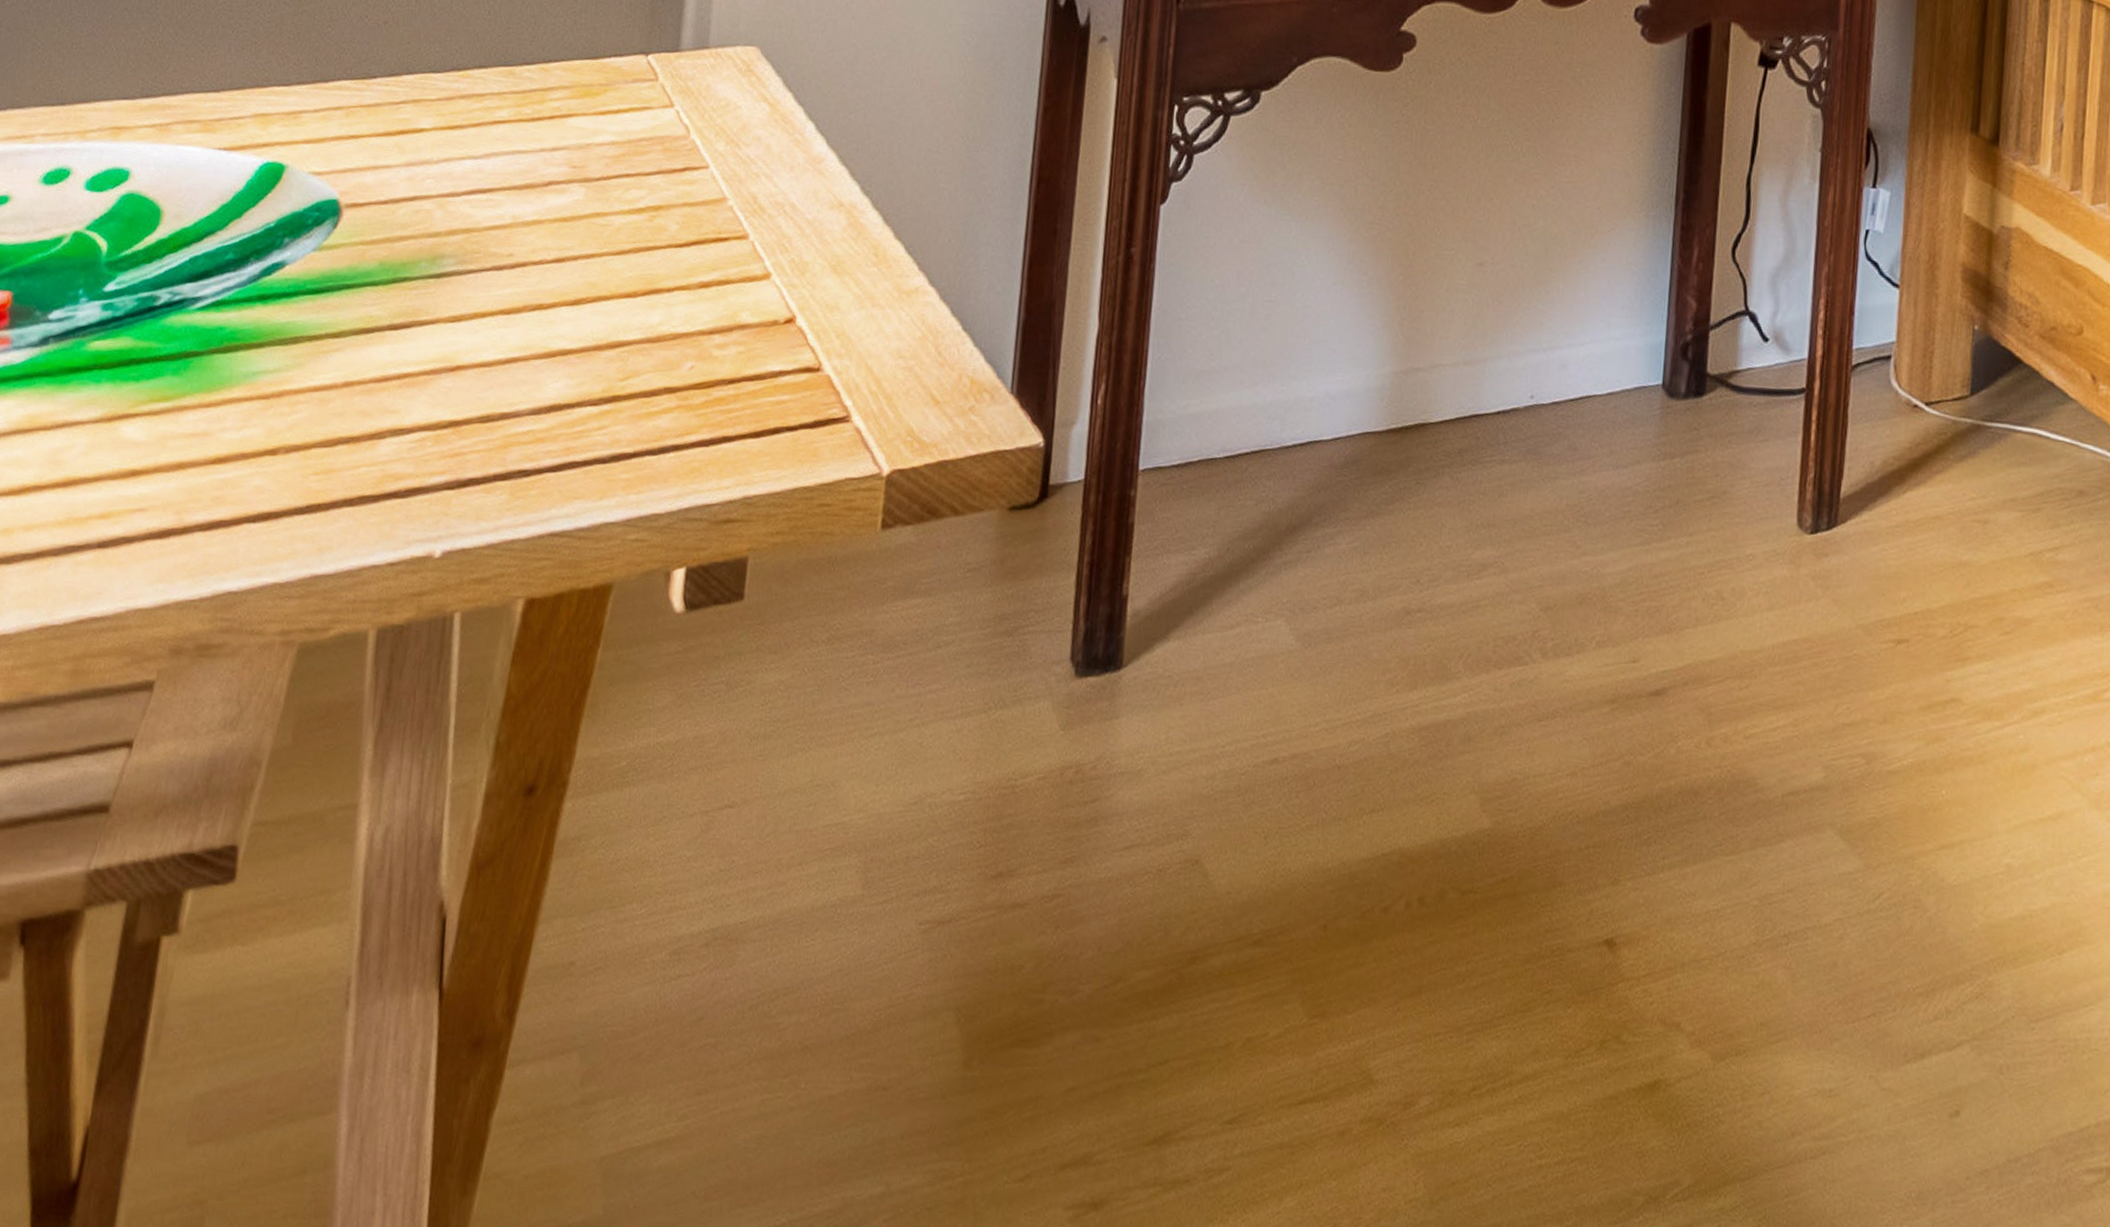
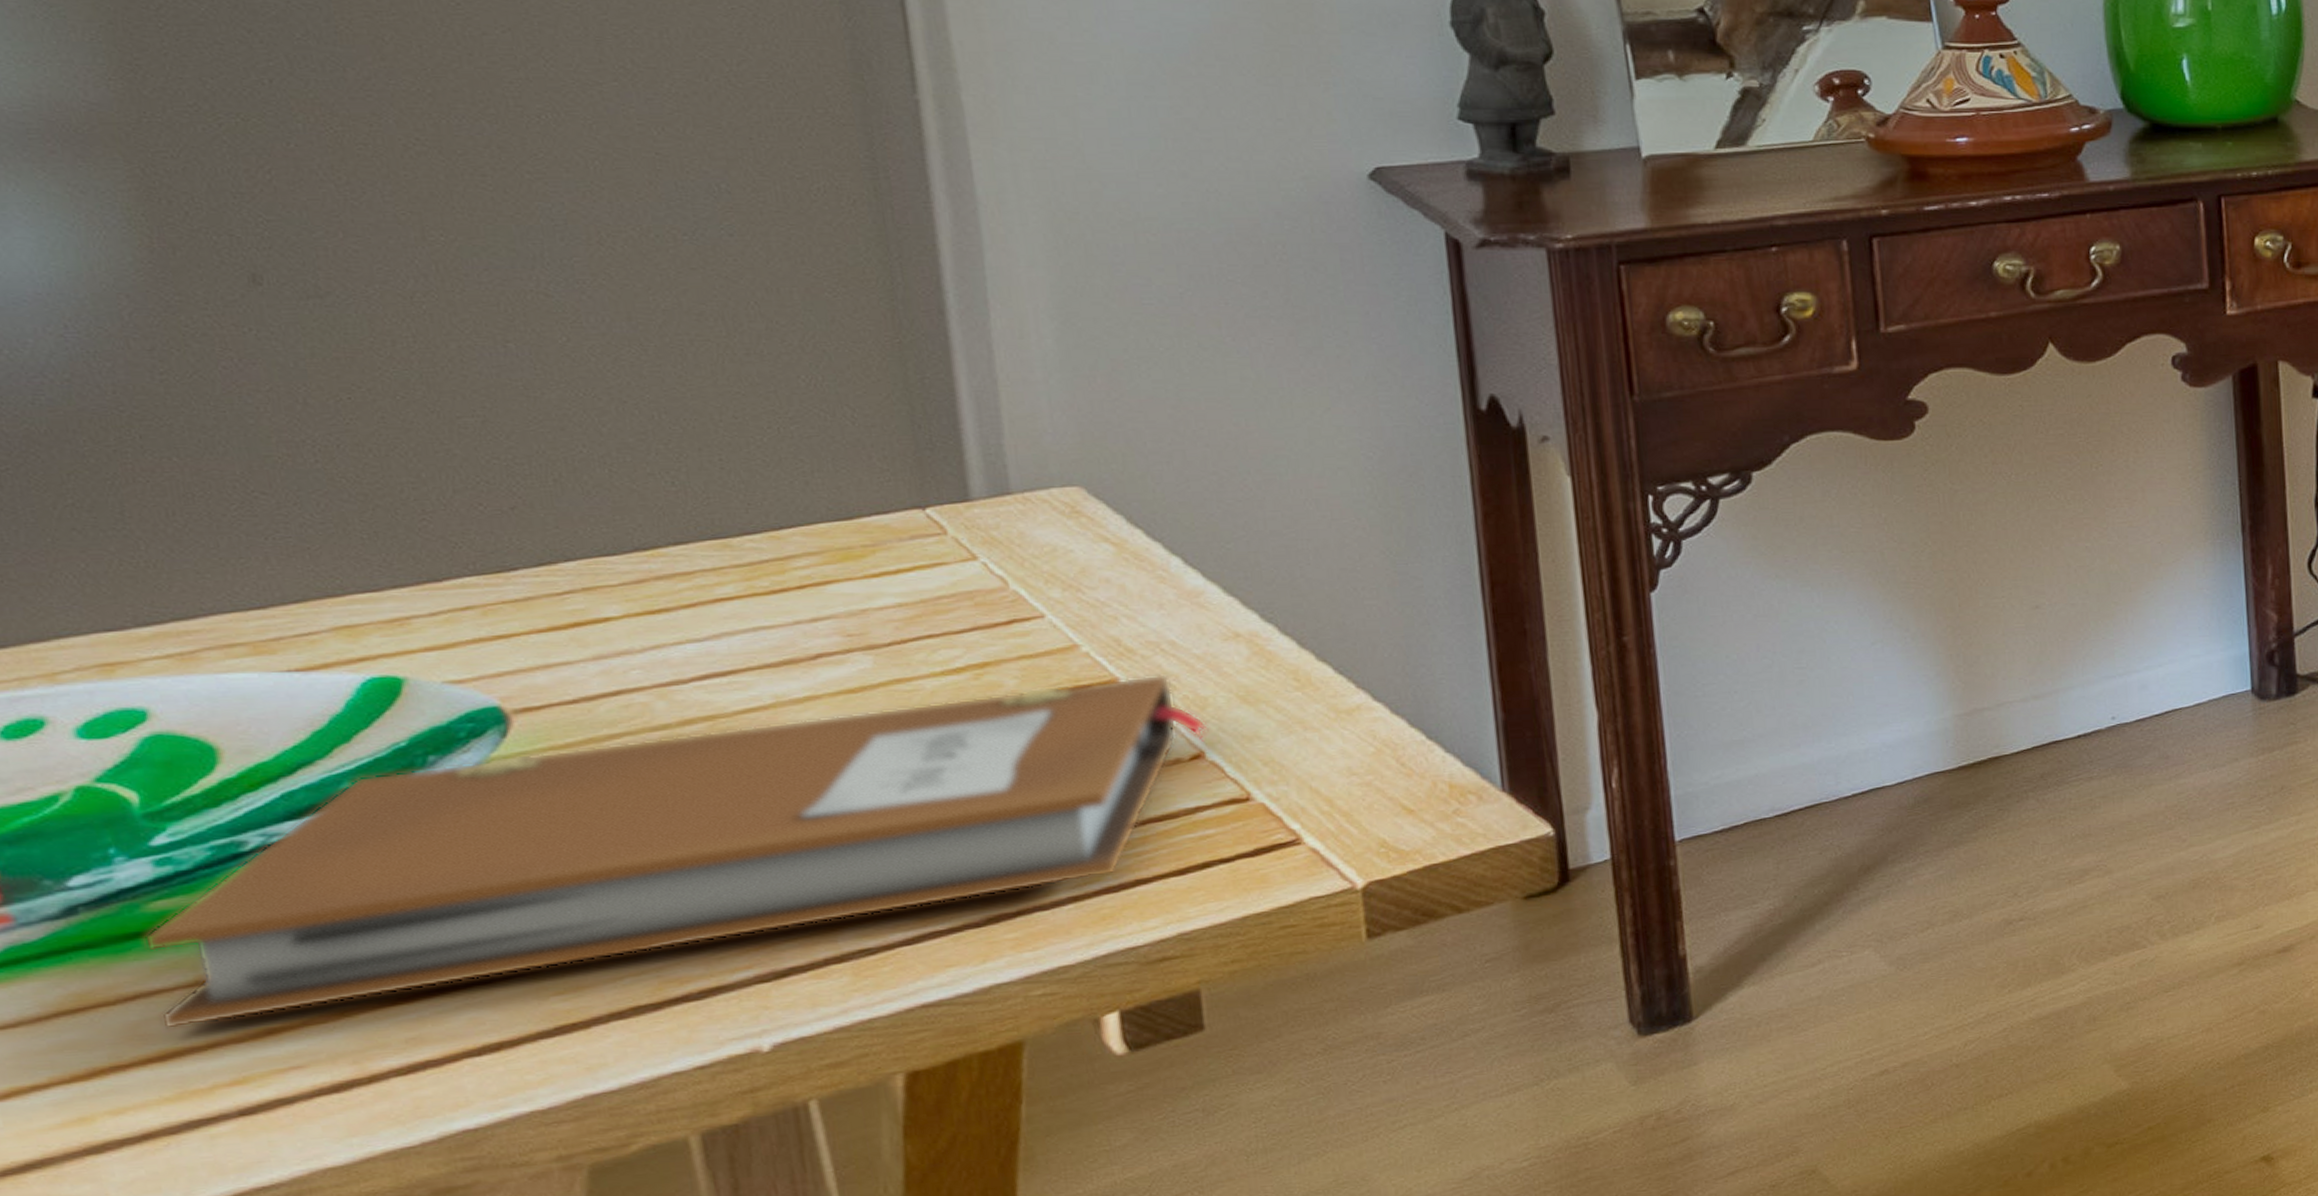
notebook: none [72,234,804,460] -> present [143,673,1209,1030]

